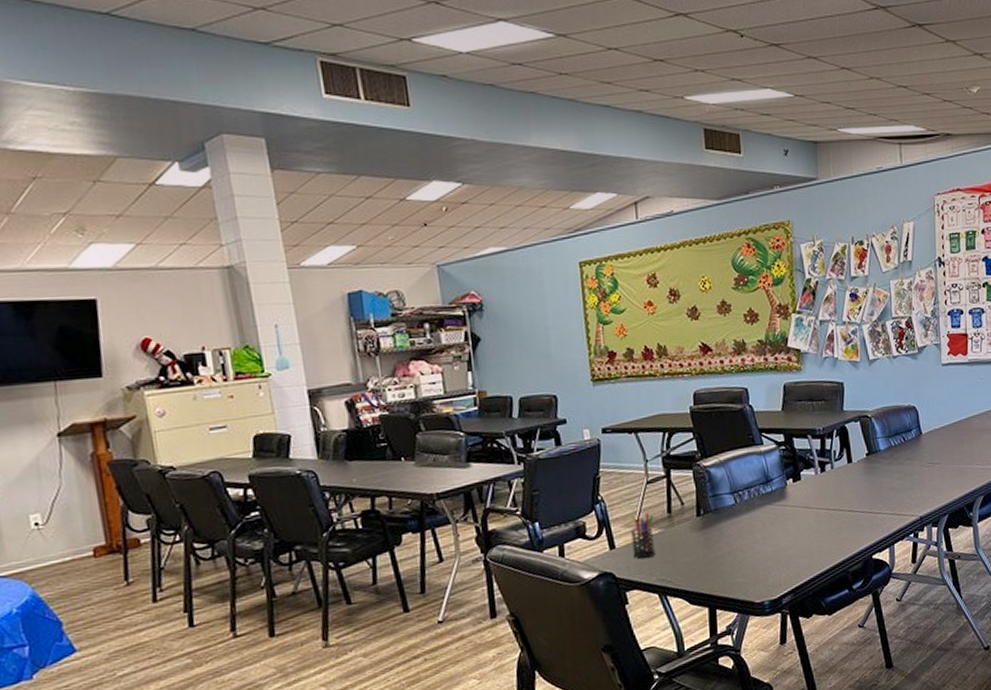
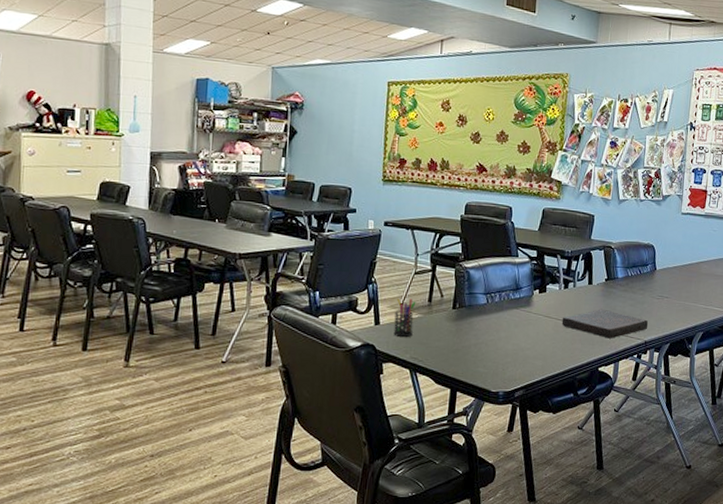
book: none [823,488,922,521] -> present [561,309,649,339]

